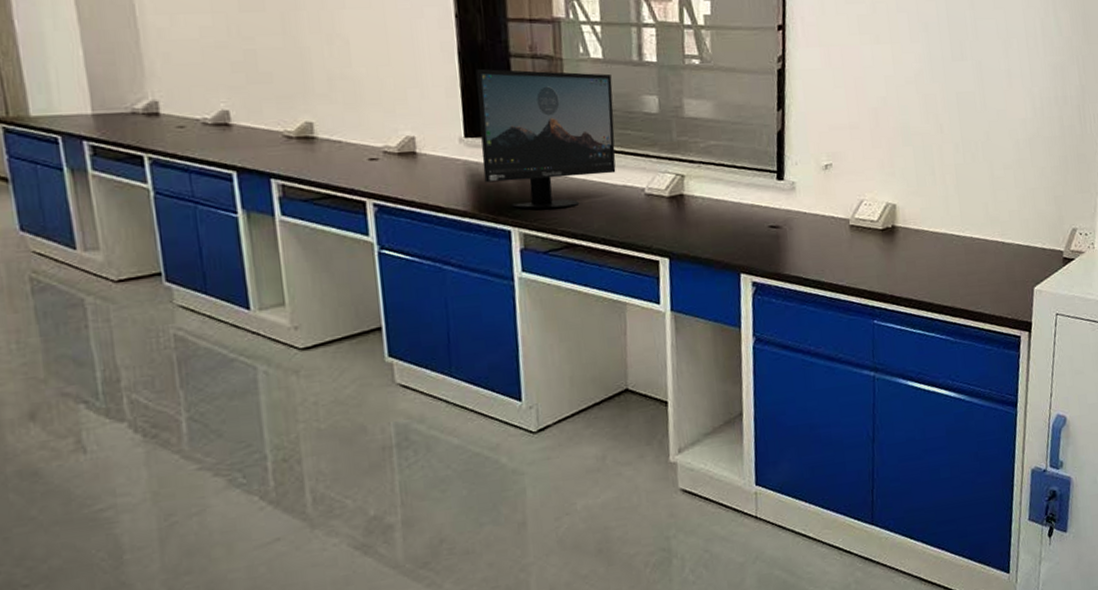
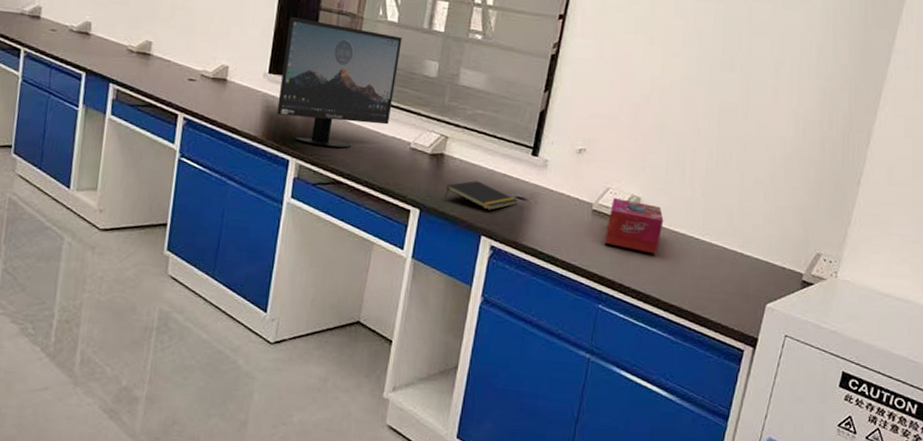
notepad: none [692,217,772,246] -> present [444,181,518,211]
tissue box: none [867,208,923,259] -> present [604,197,664,254]

